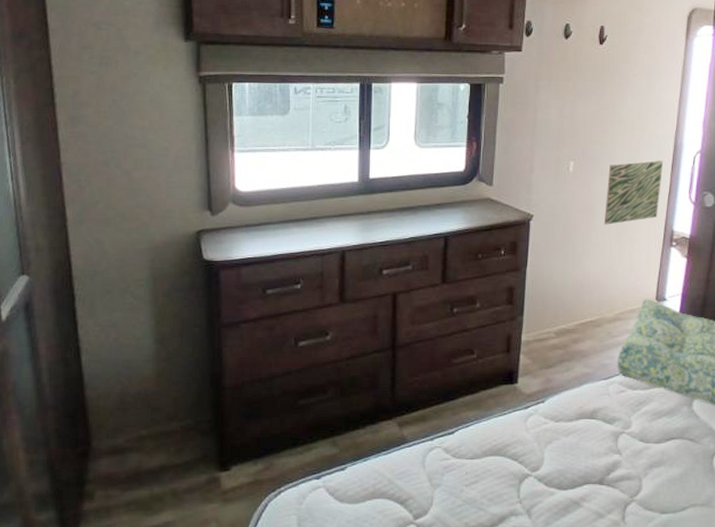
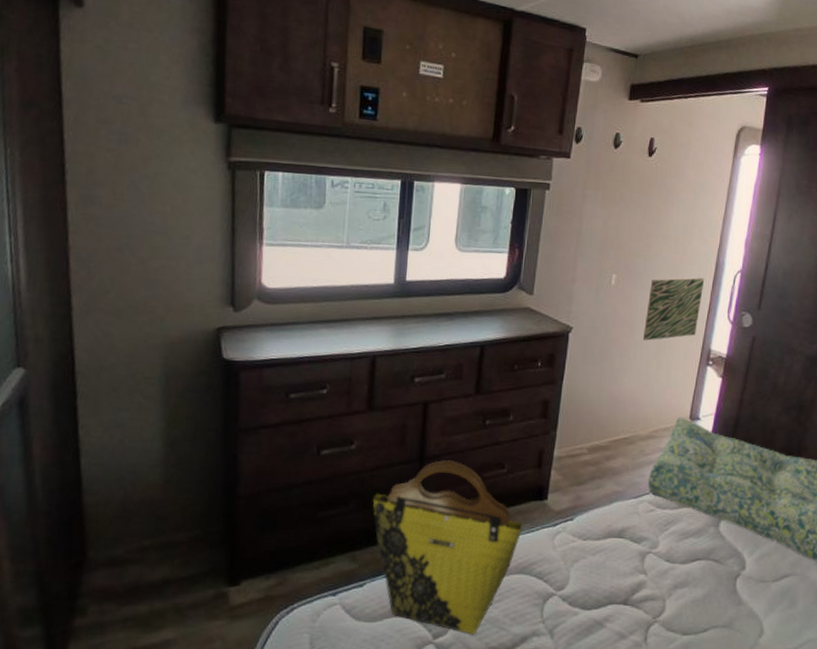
tote bag: none [349,348,495,515] -> present [372,460,523,635]

